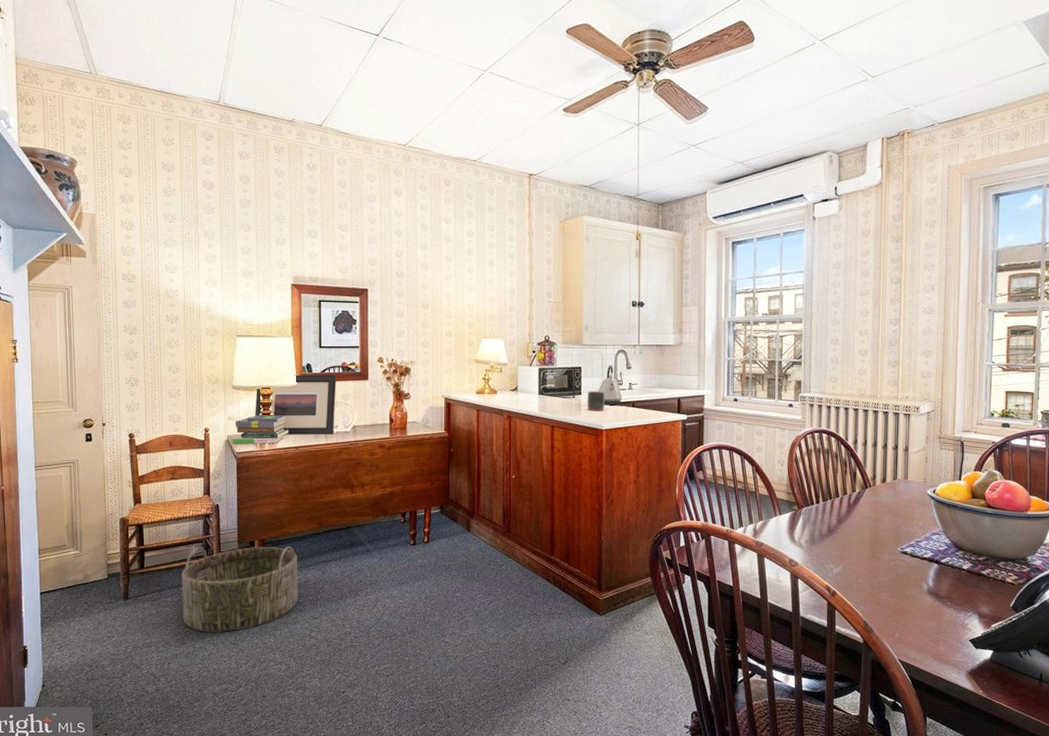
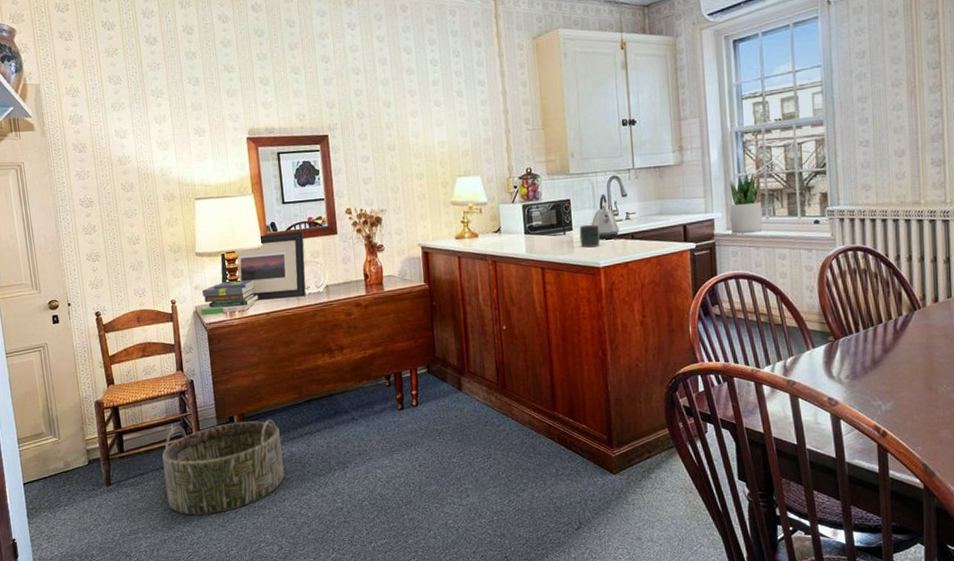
planter: none [717,359,746,411] -> present [728,173,763,235]

